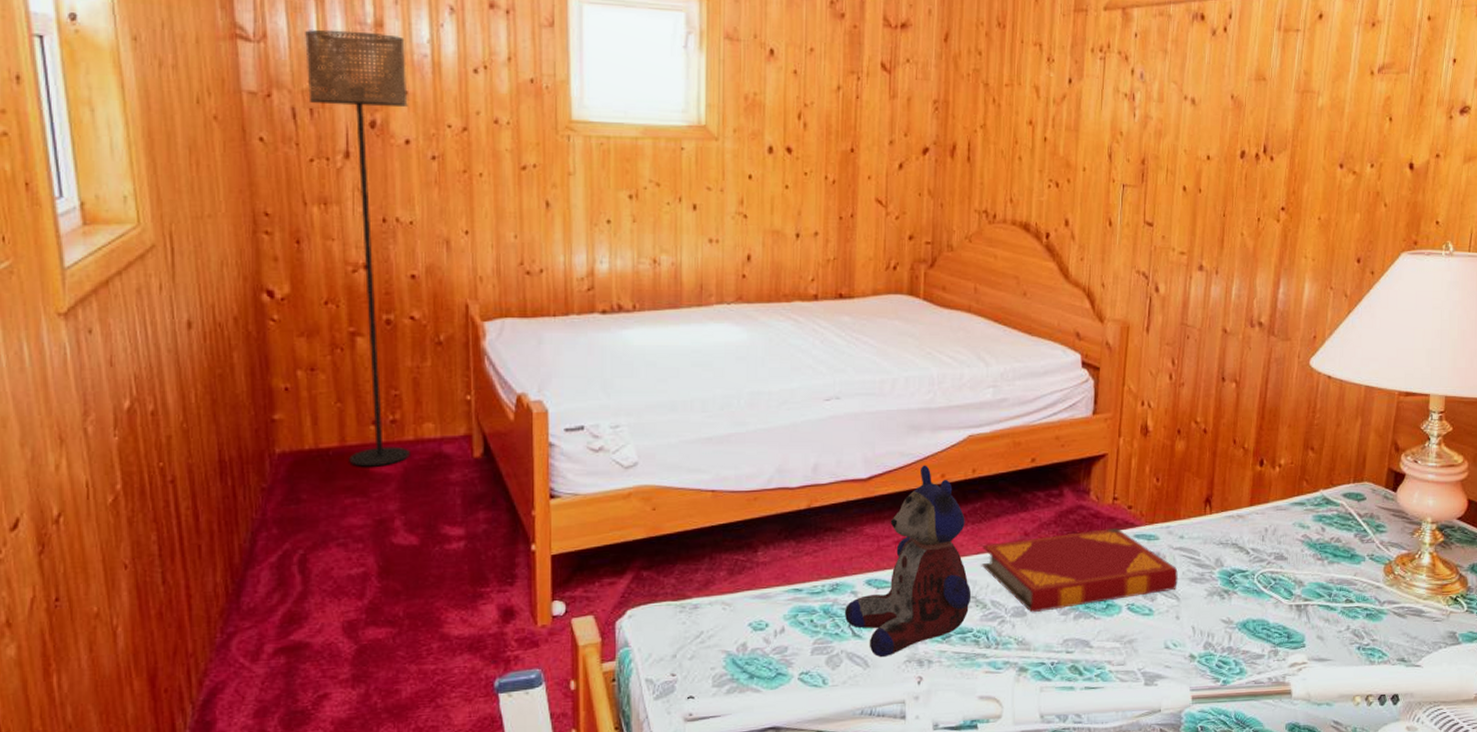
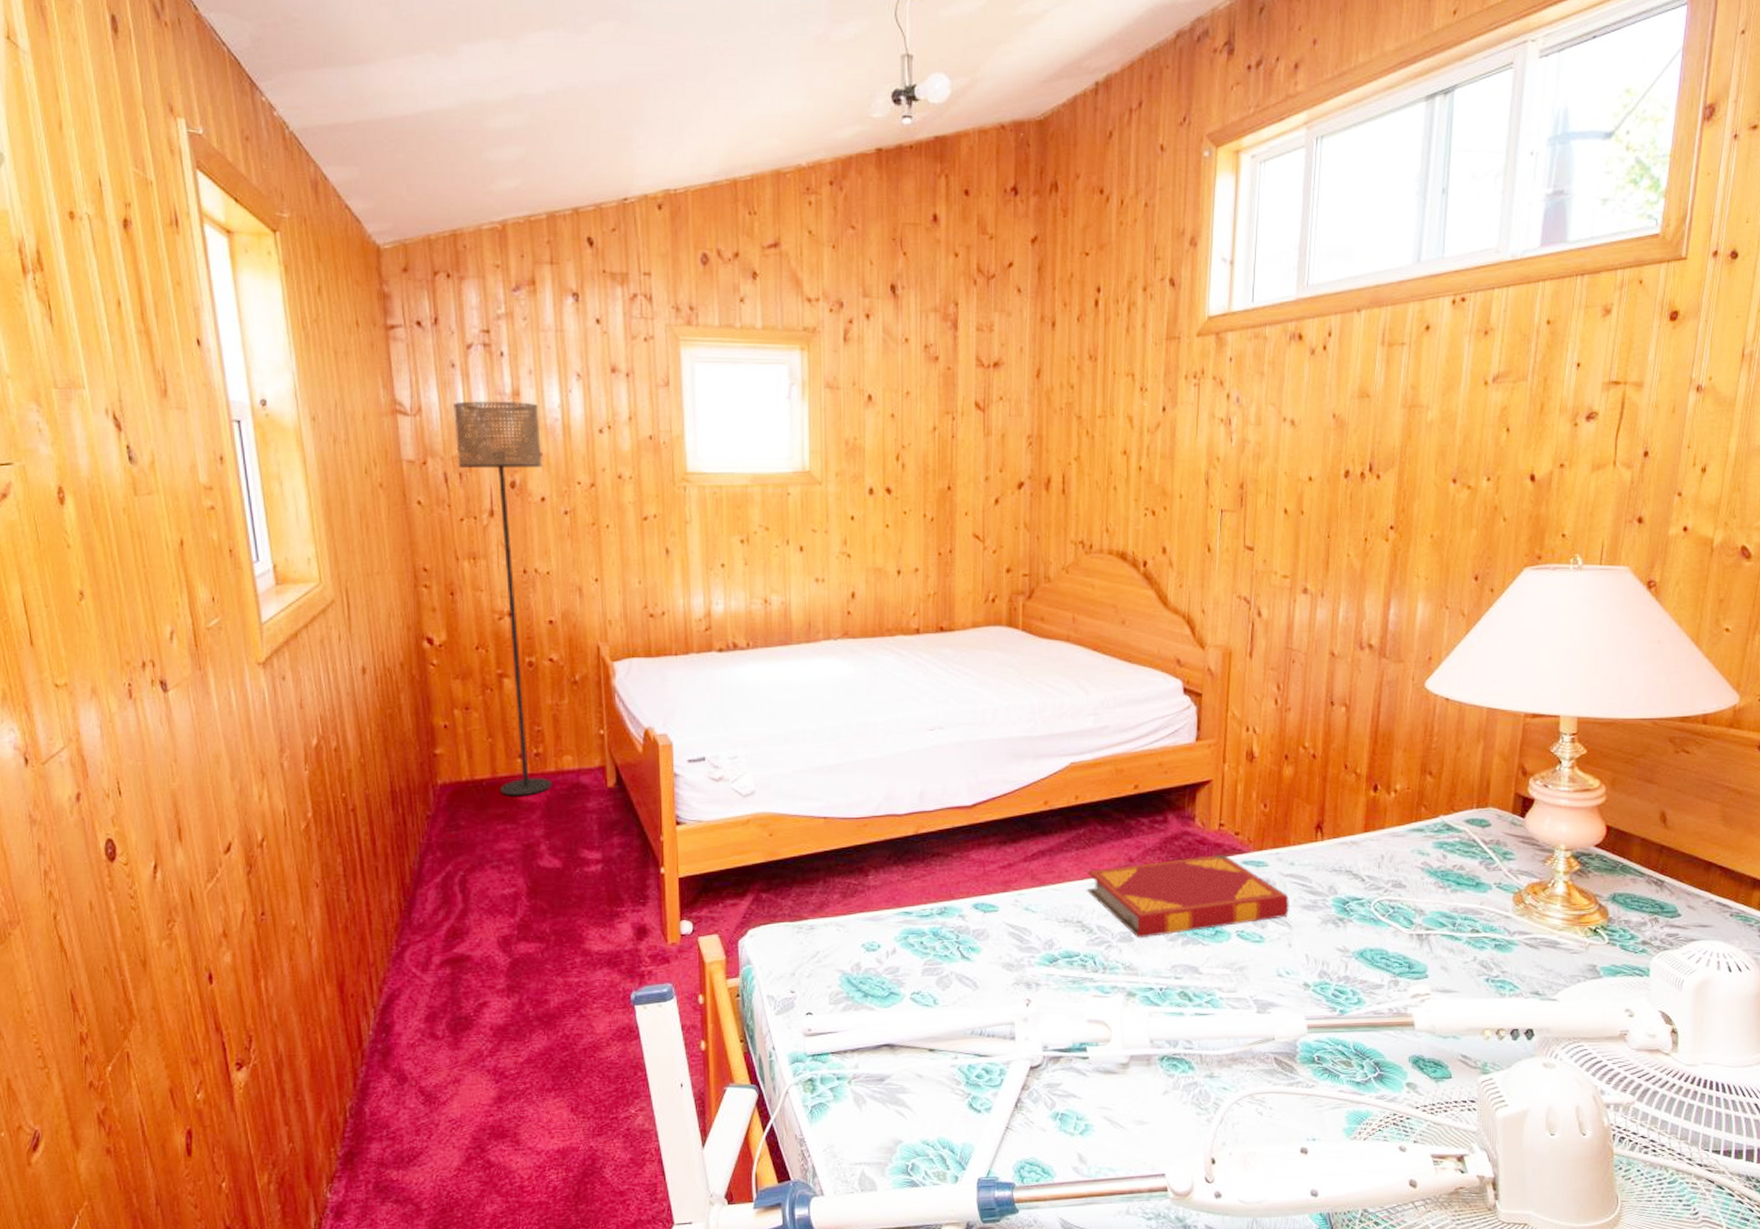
stuffed bear: present [844,465,972,658] -> none [952,792,1078,980]

